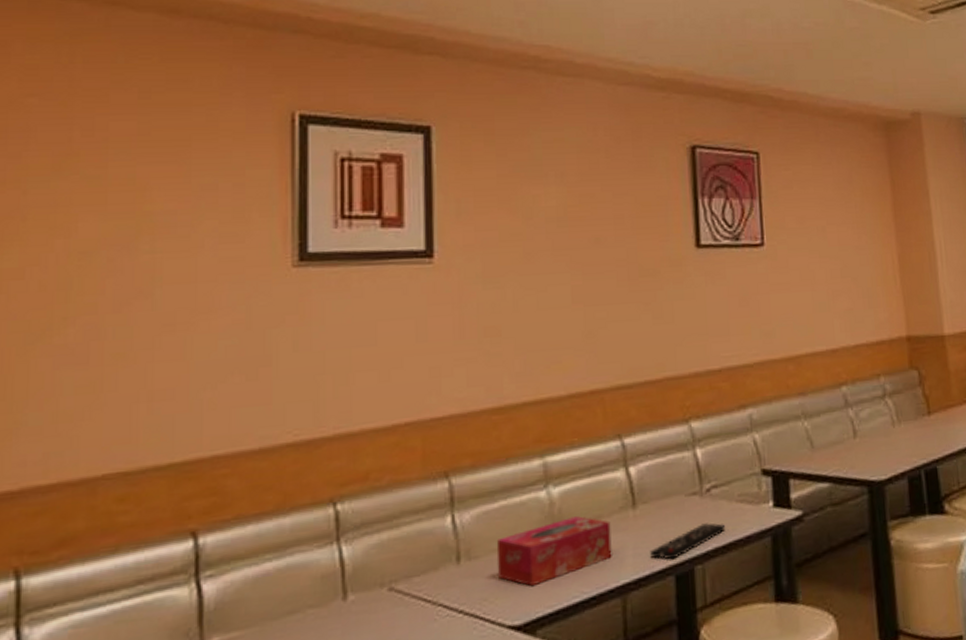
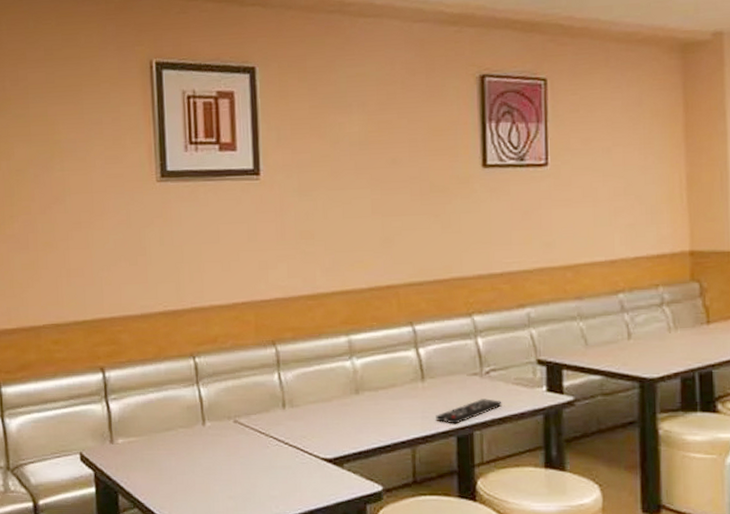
tissue box: present [496,516,612,587] -> none [312,383,404,432]

